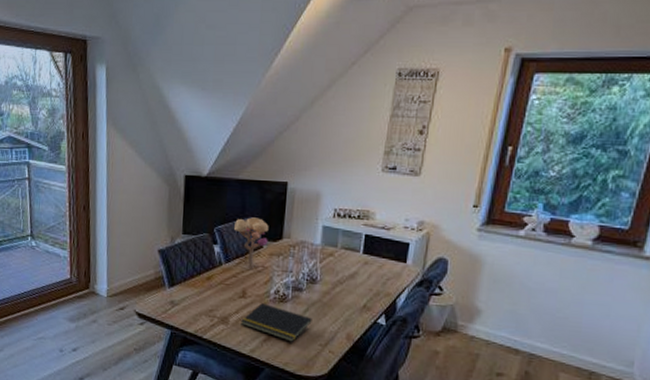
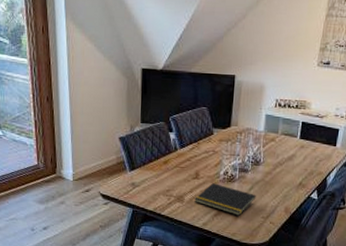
flower: present [234,217,269,270] -> none [188,107,219,154]

